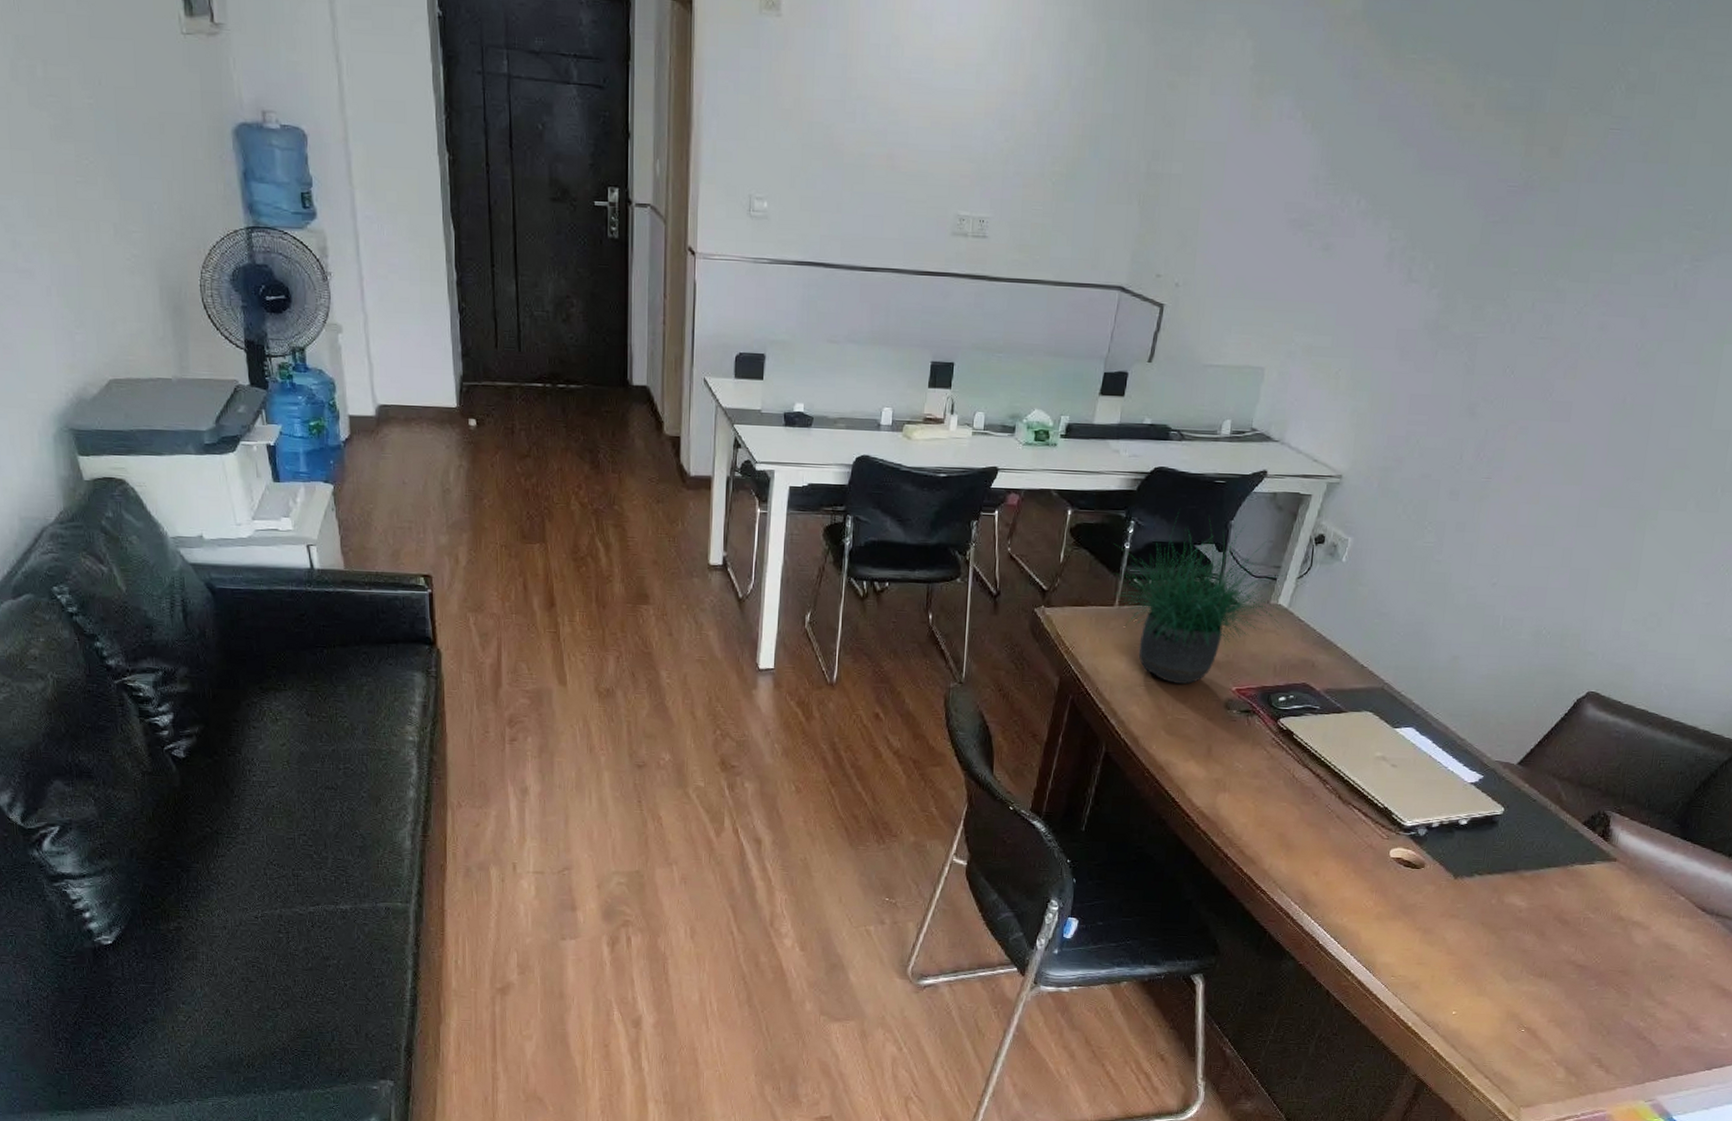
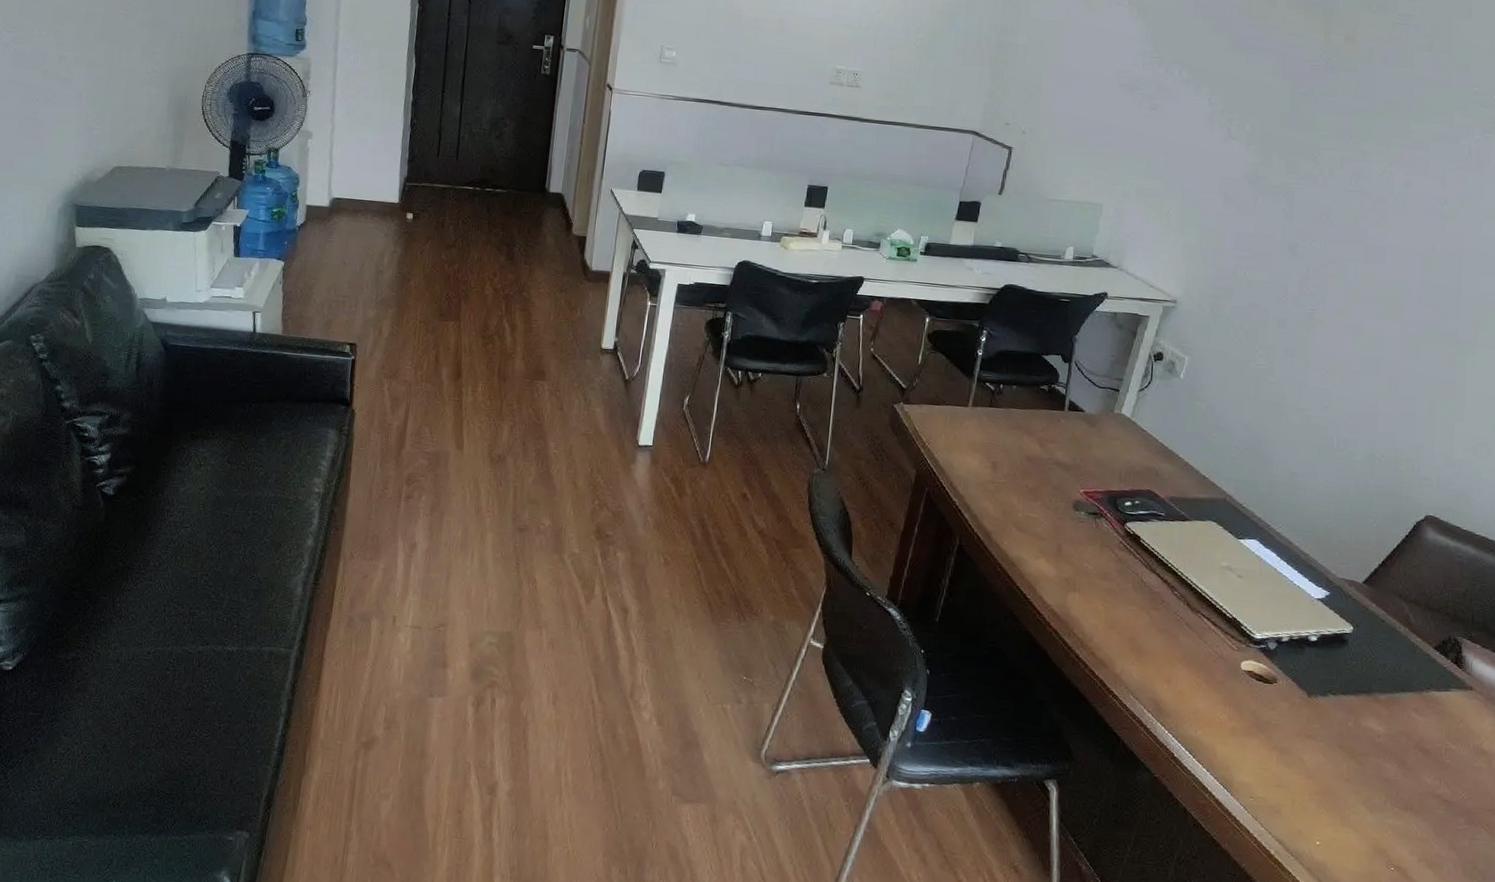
potted plant: present [1113,509,1287,685] -> none [967,322,1129,484]

